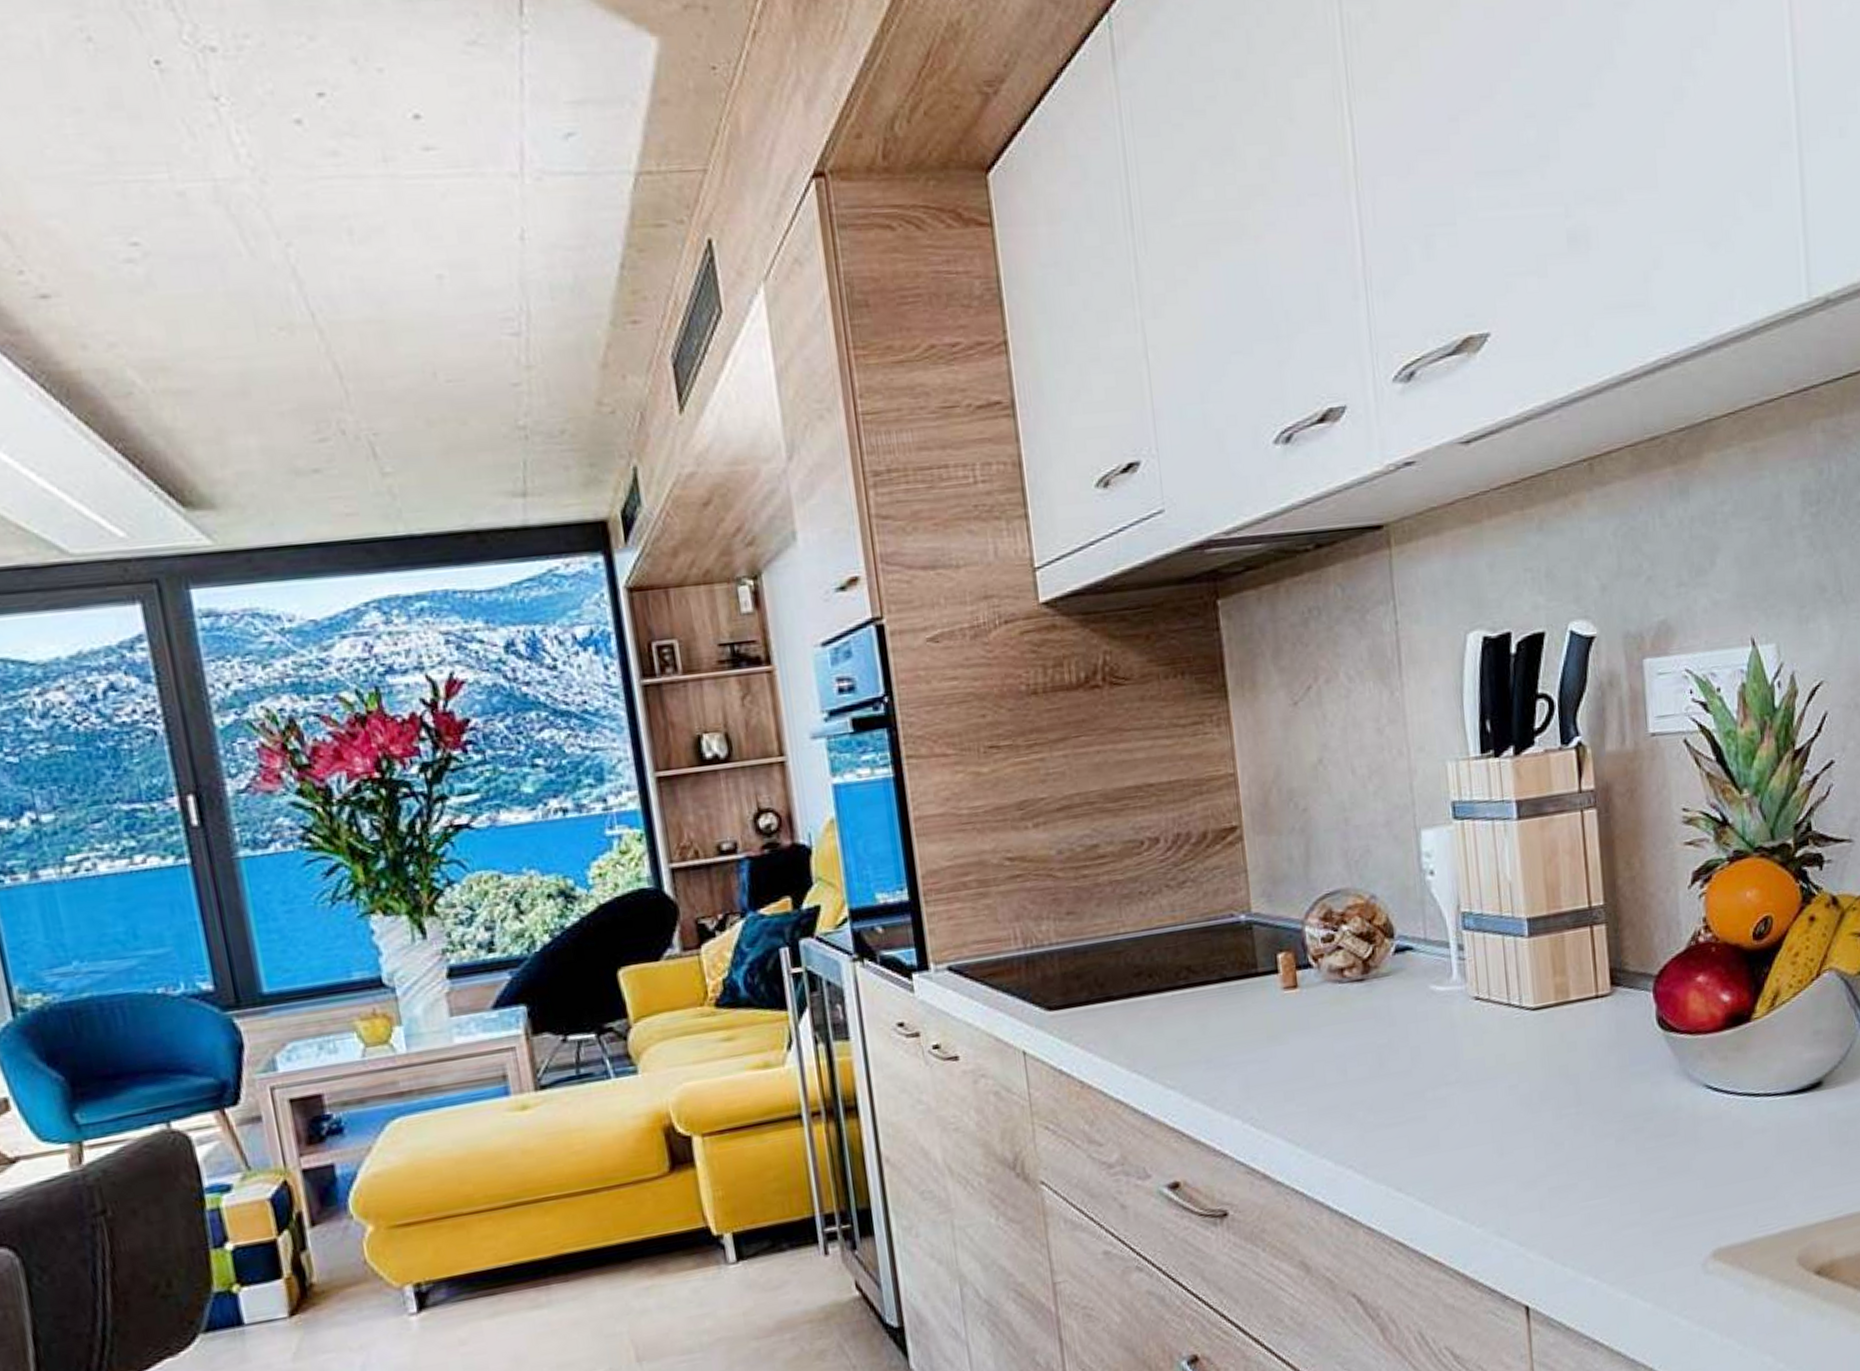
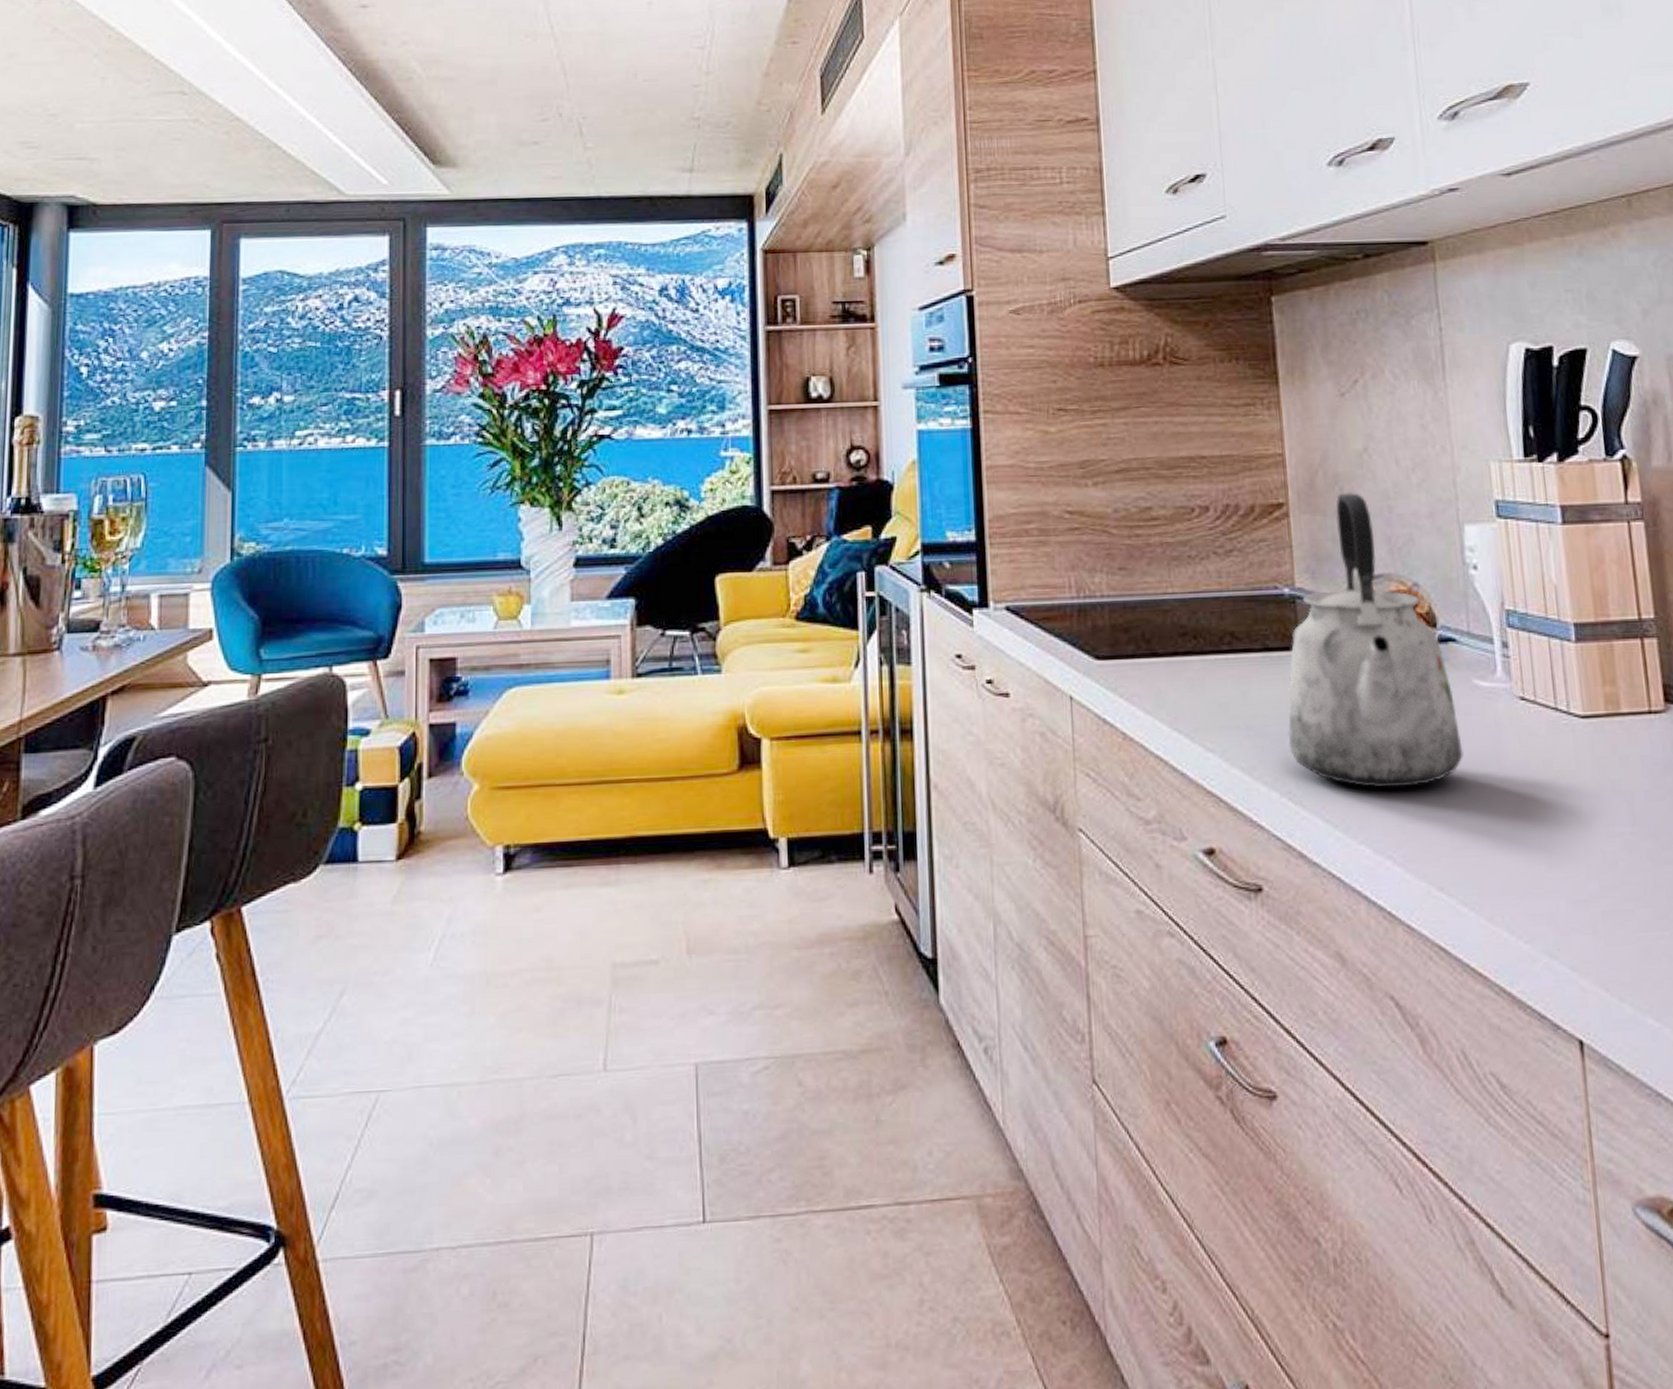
kettle: none [1247,807,1420,1104] -> present [1288,493,1463,789]

